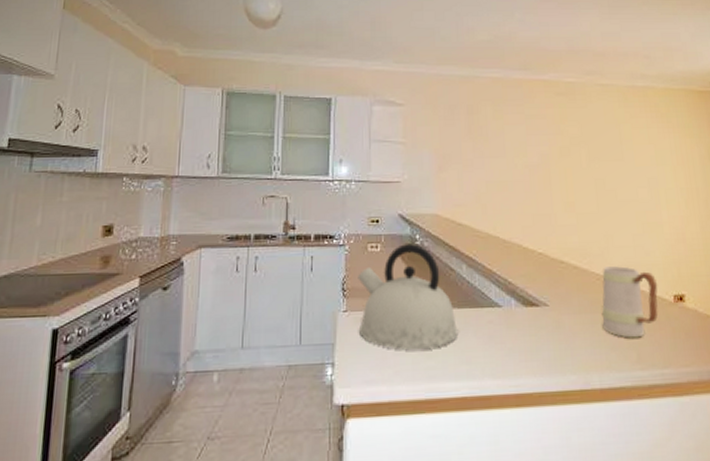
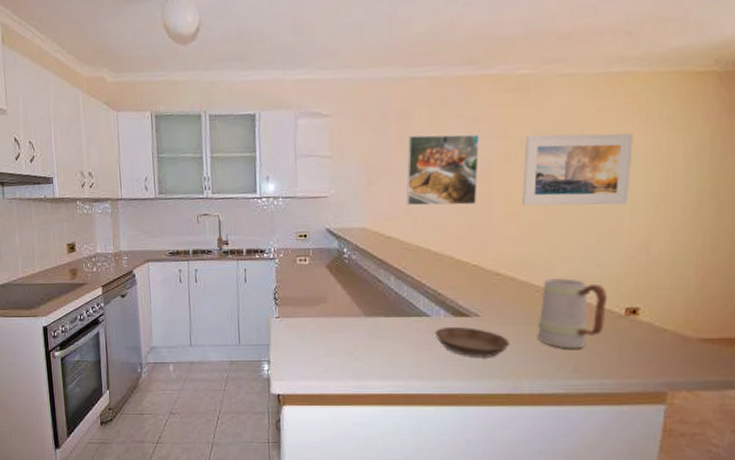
kettle: present [358,244,459,350] -> none [288,257,385,352]
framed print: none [475,128,539,194] -> present [406,134,480,206]
saucer: none [506,318,578,351] -> present [434,327,510,359]
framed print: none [576,133,663,198] -> present [522,133,633,206]

